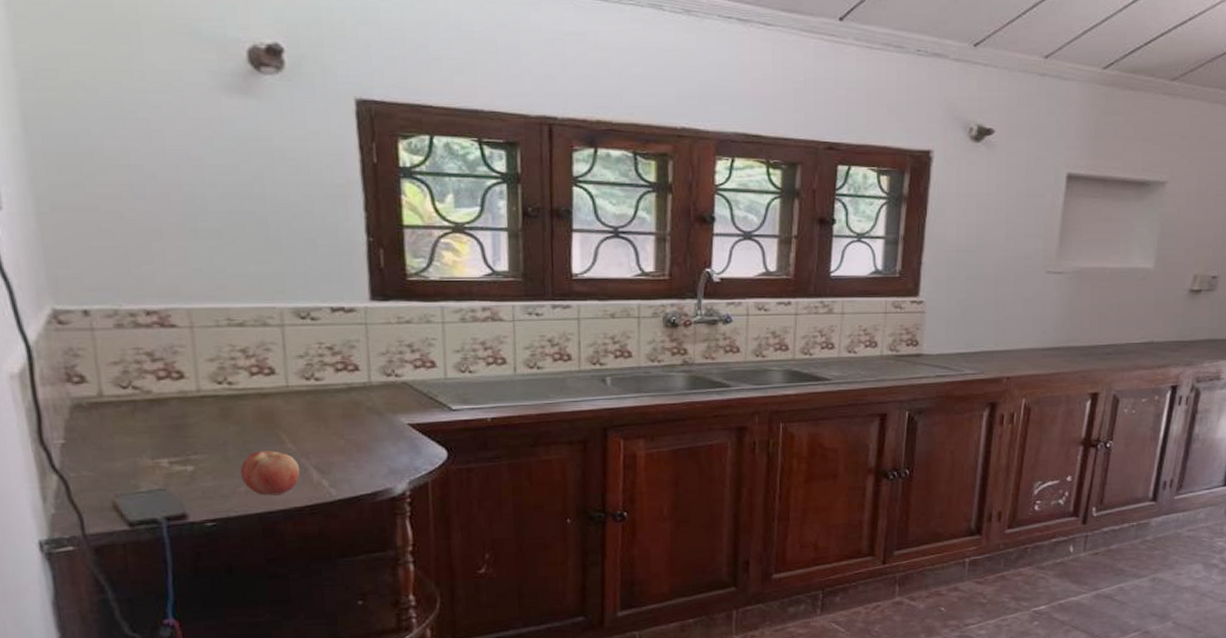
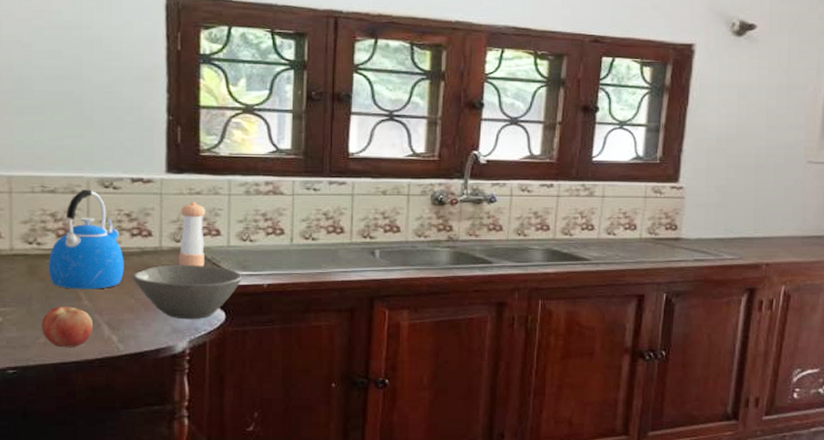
kettle: none [243,321,331,432] -> present [49,189,124,289]
bowl: none [339,400,463,460] -> present [132,264,242,320]
pepper shaker: none [390,331,420,402] -> present [179,202,206,266]

